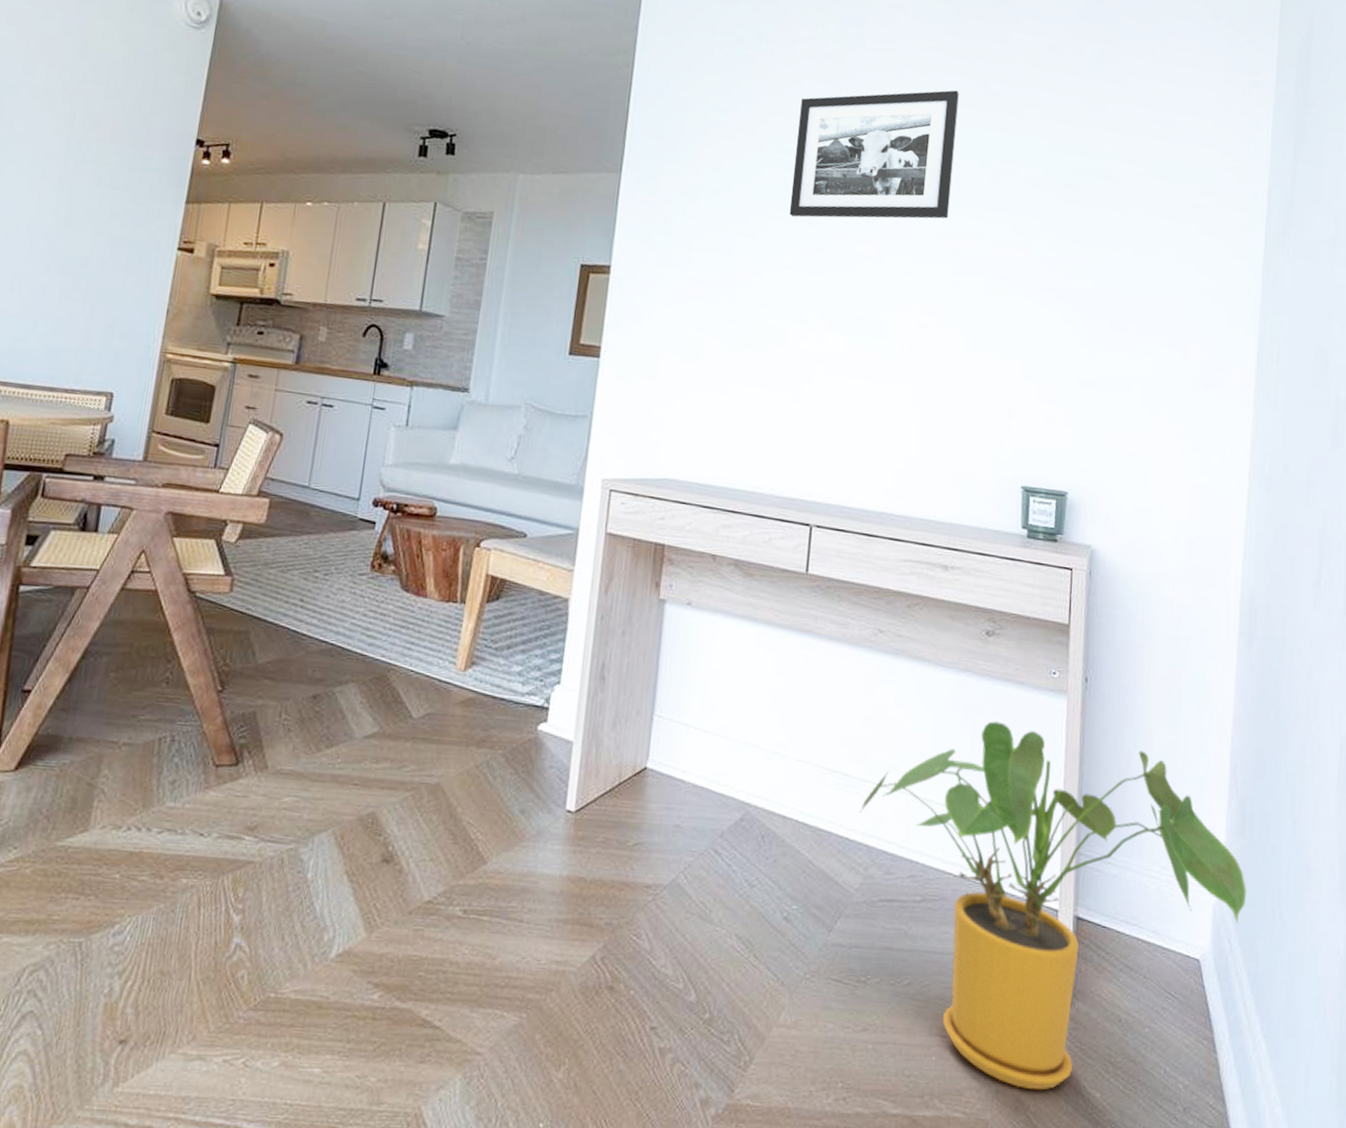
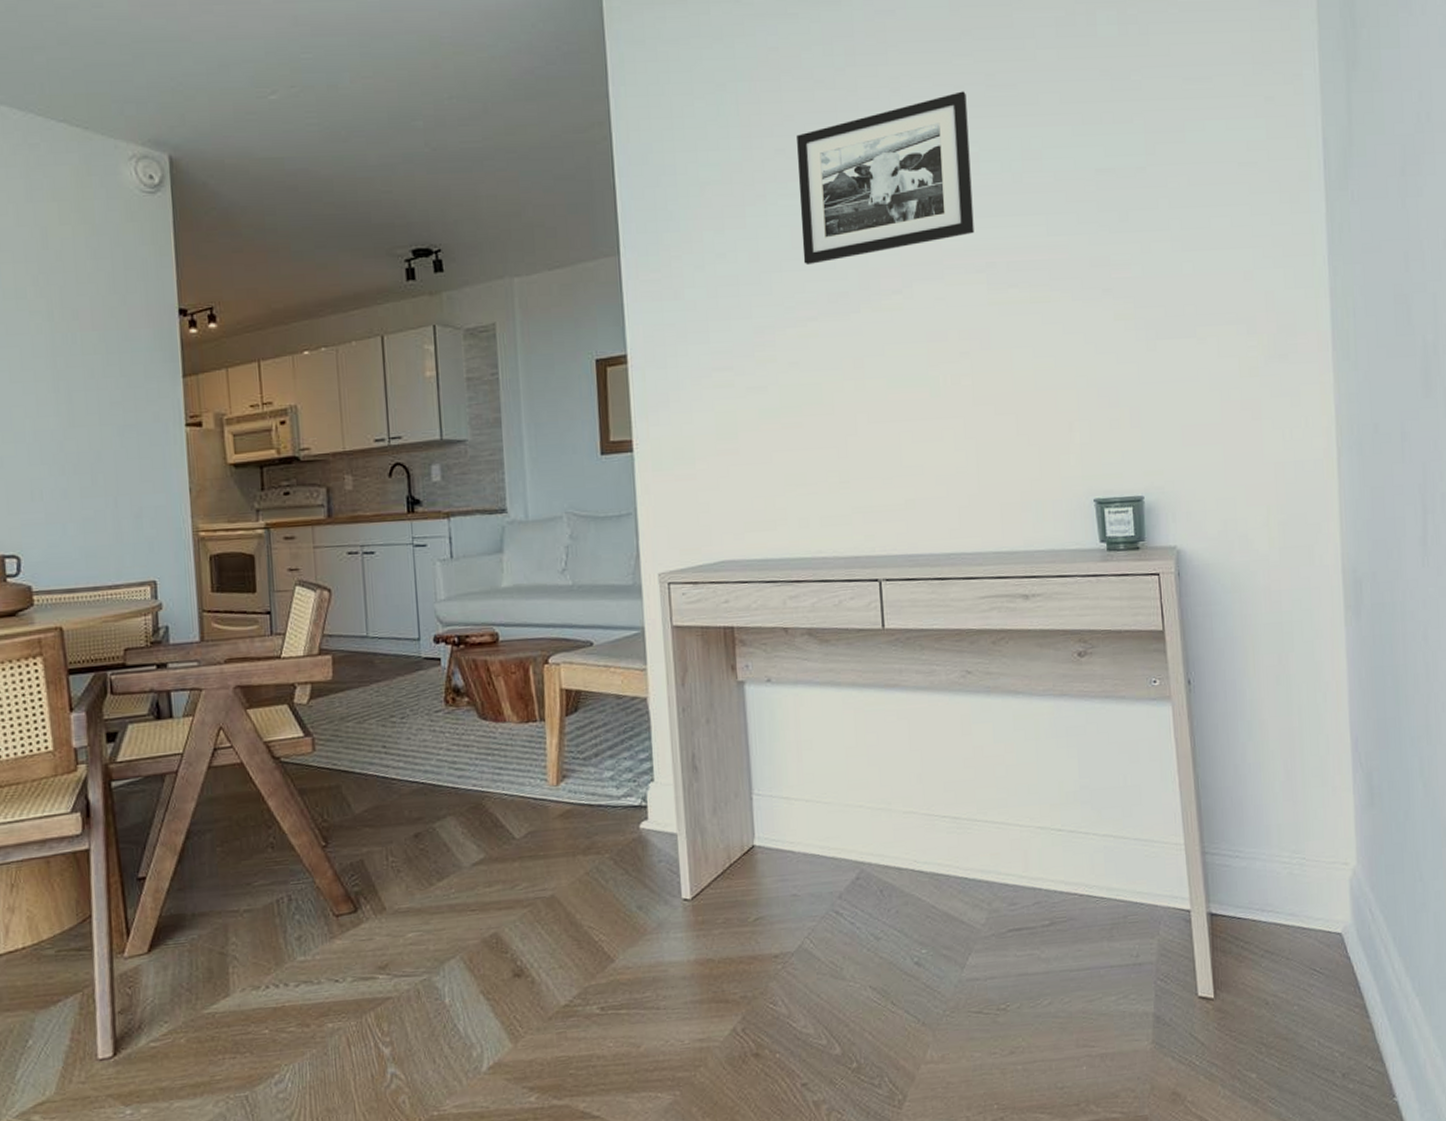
house plant: present [859,721,1247,1091] -> none [974,739,1383,1082]

